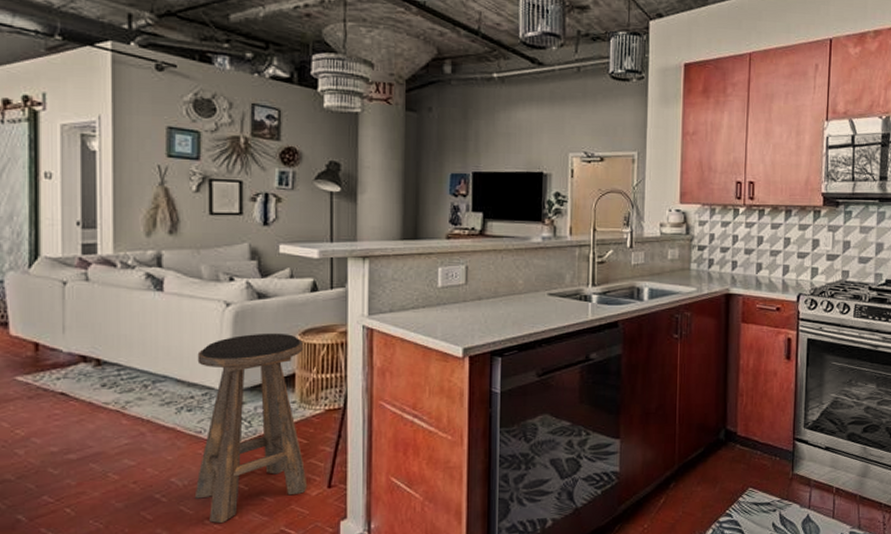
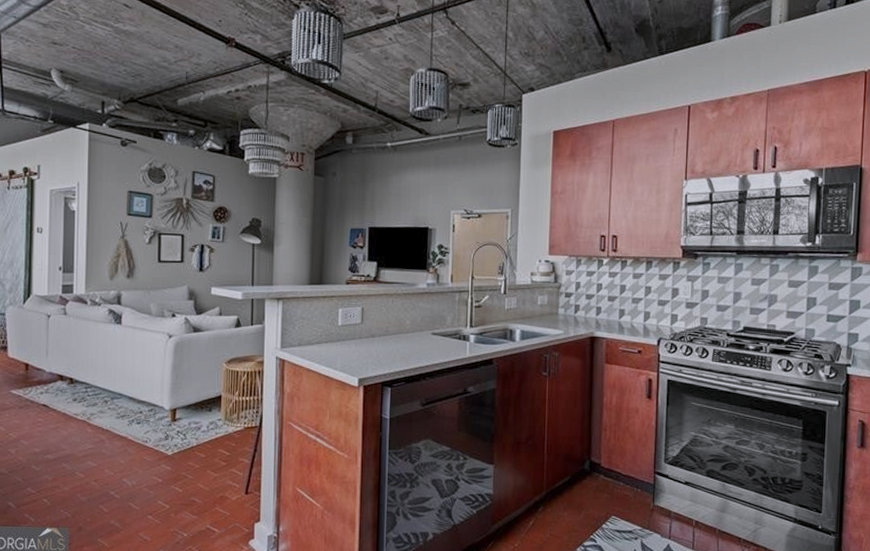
stool: present [194,333,308,523] -> none [140,360,229,518]

